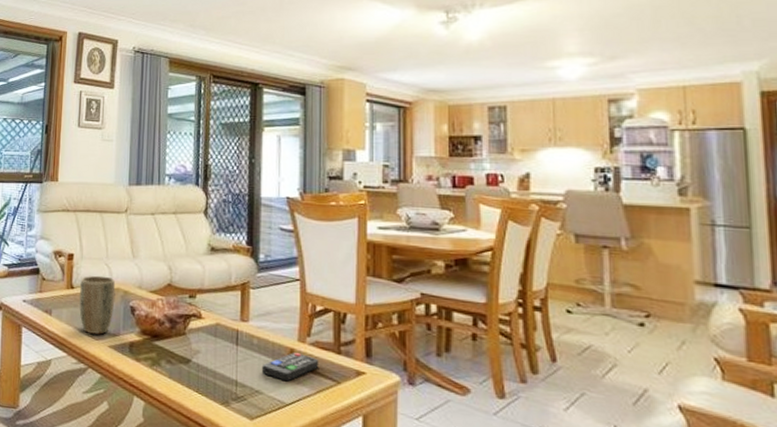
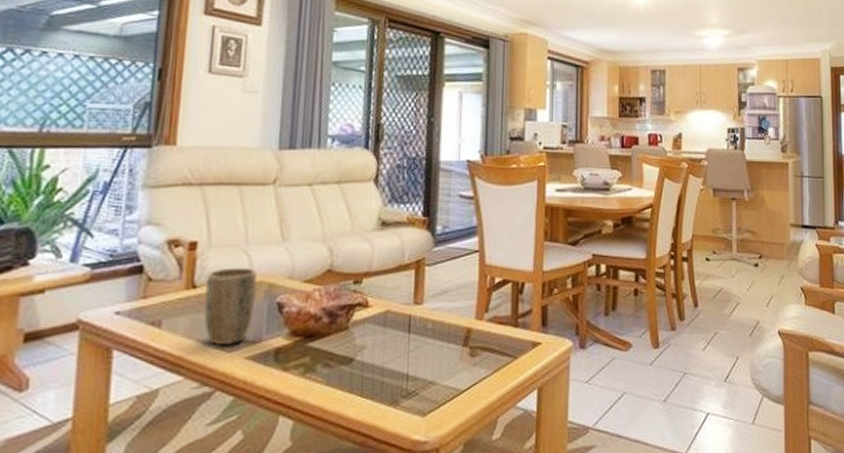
remote control: present [261,353,319,382] -> none [436,332,497,366]

